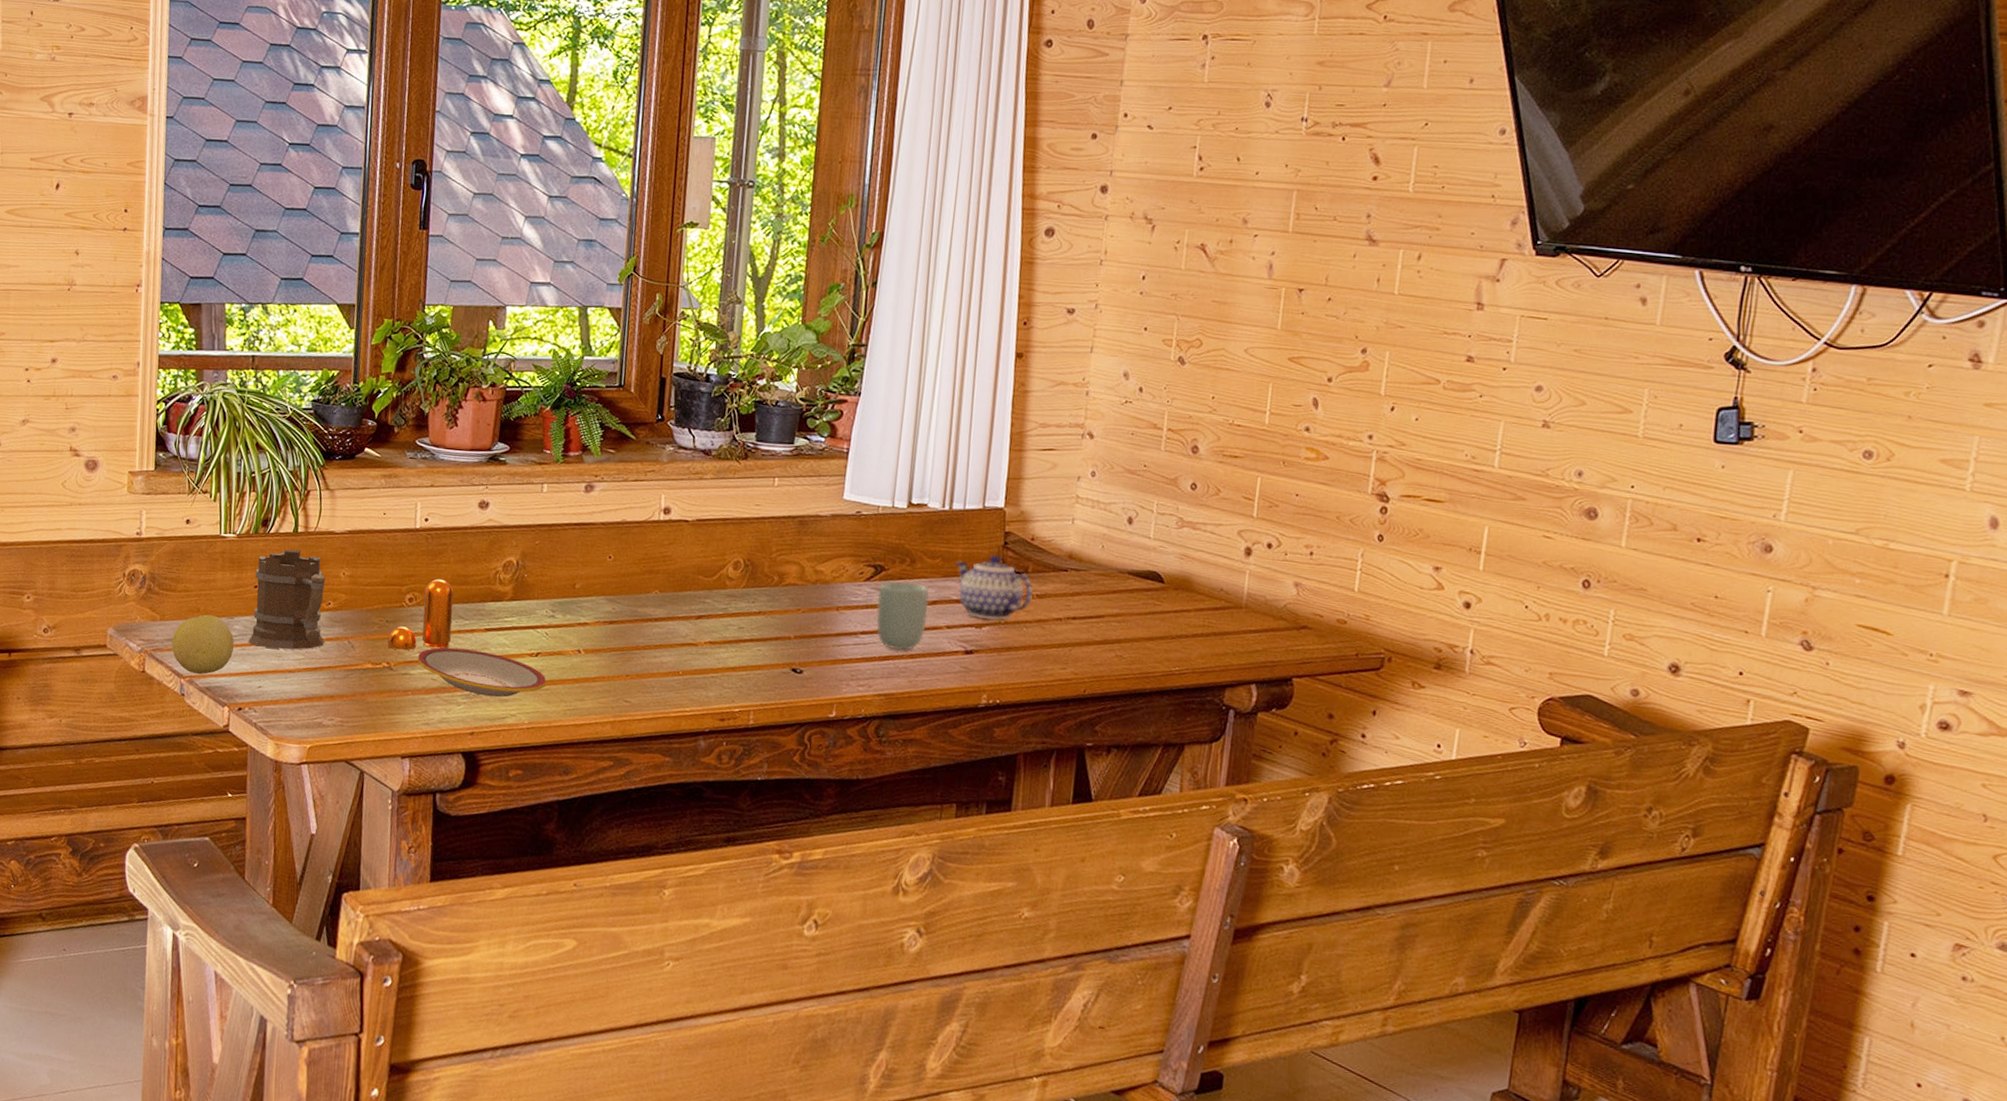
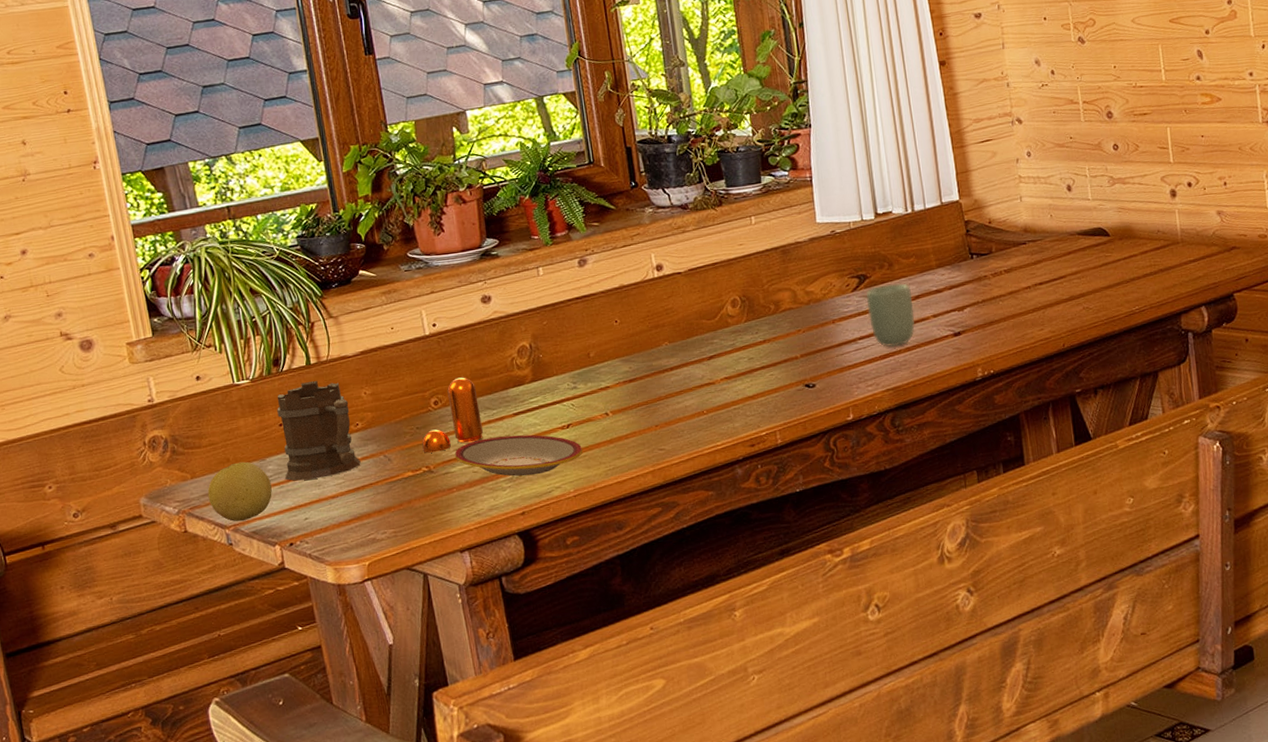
teapot: present [955,554,1033,621] -> none [927,242,1001,303]

